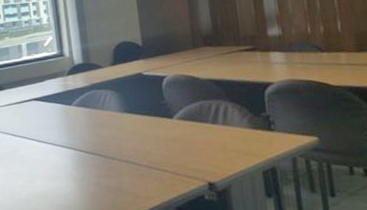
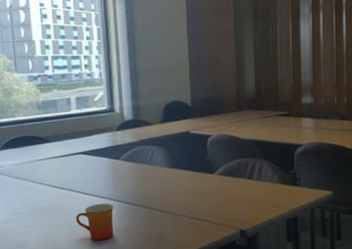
mug: none [32,151,70,191] -> present [76,203,114,240]

